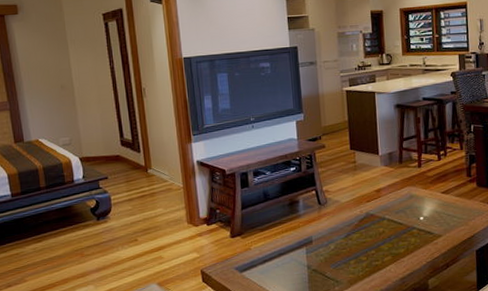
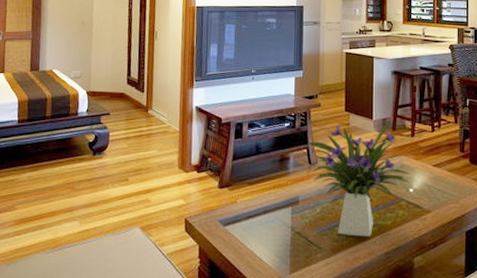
flower arrangement: none [315,153,419,267] -> present [307,120,410,237]

